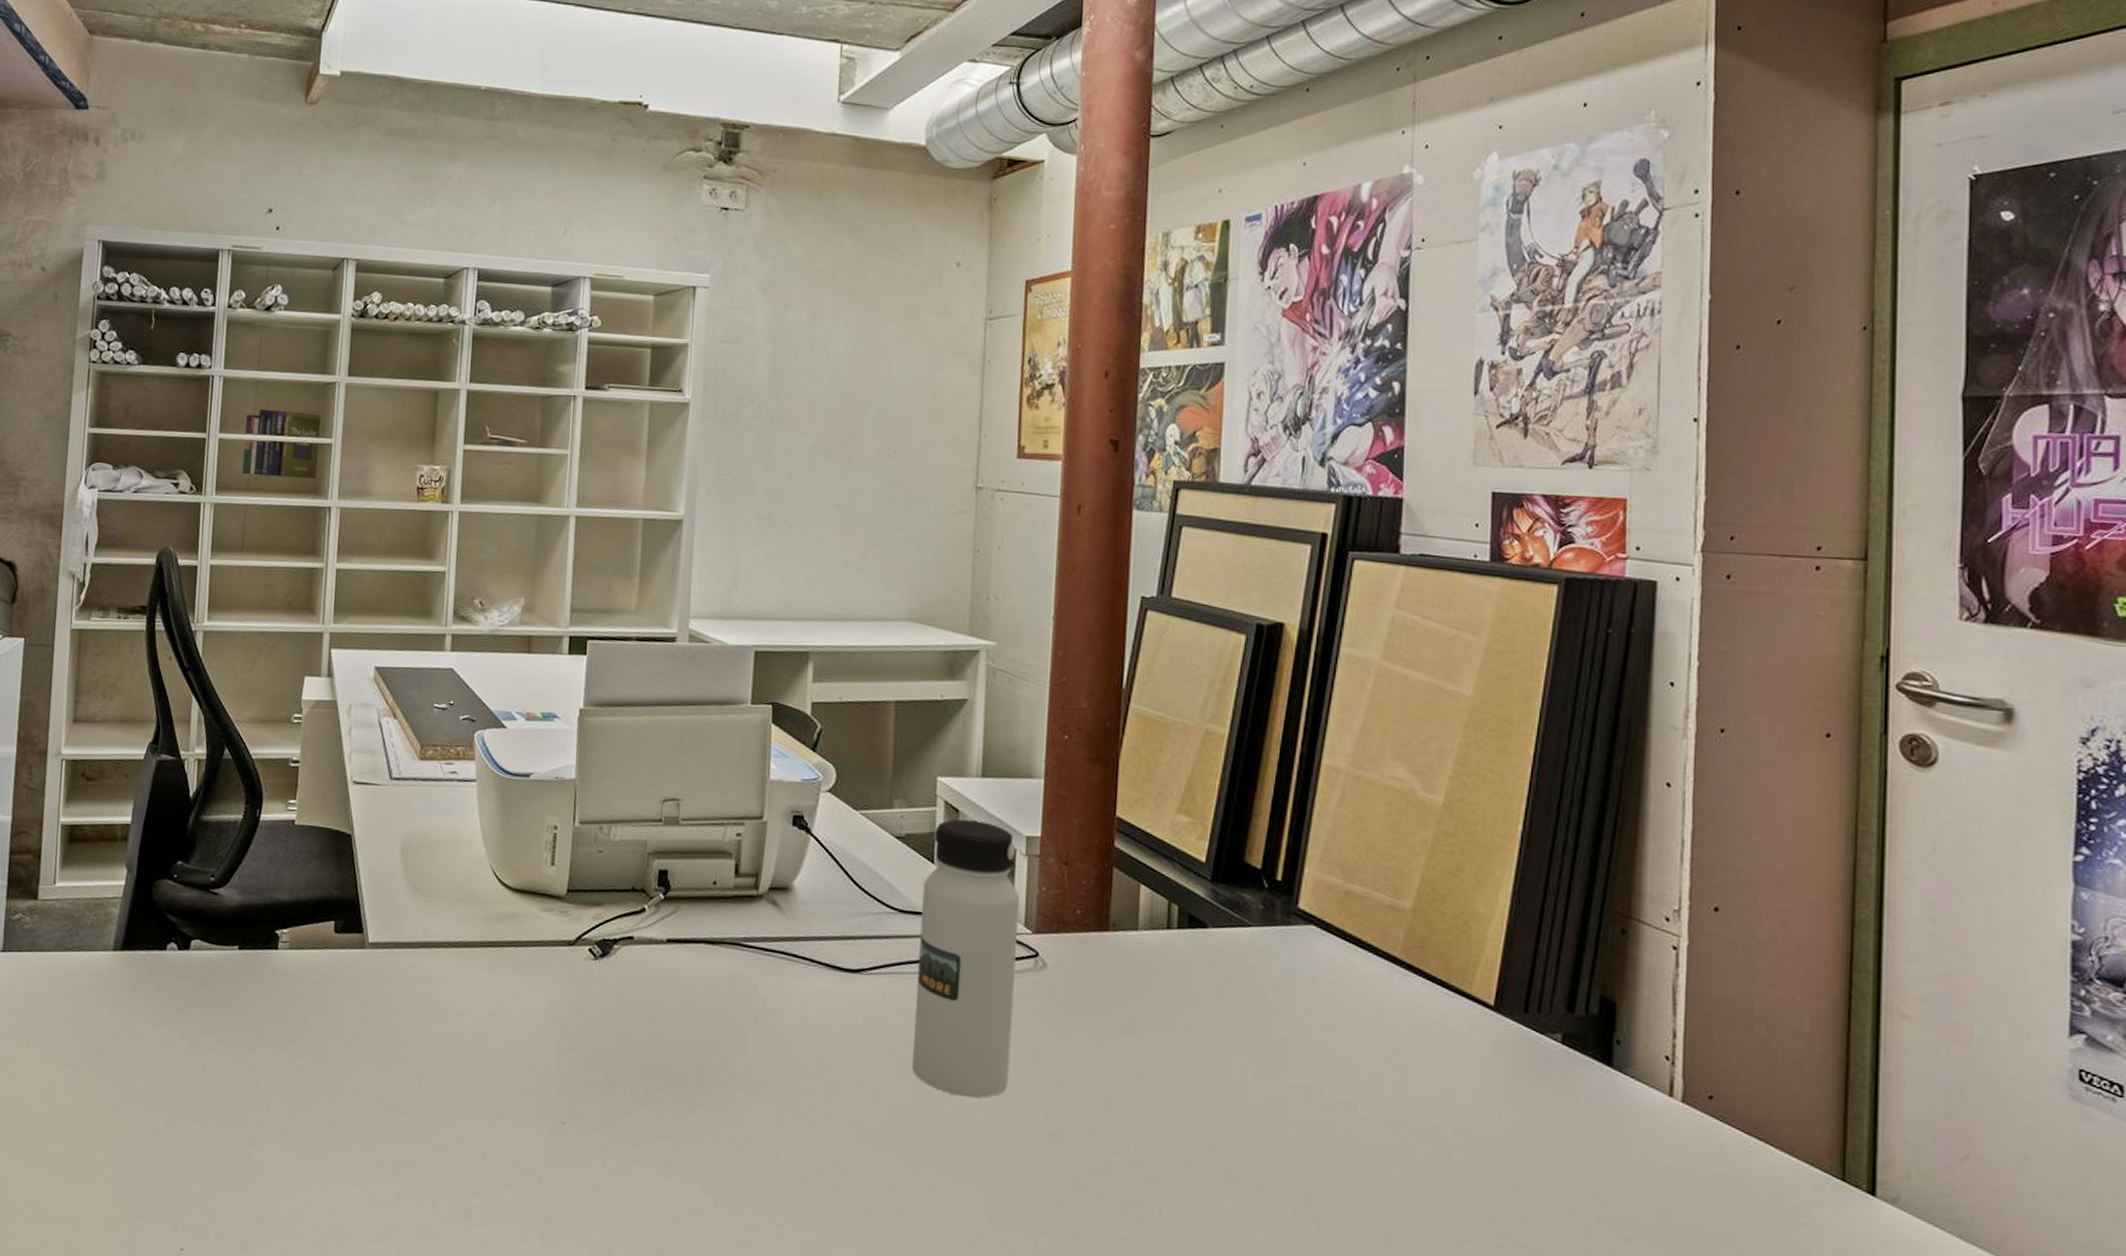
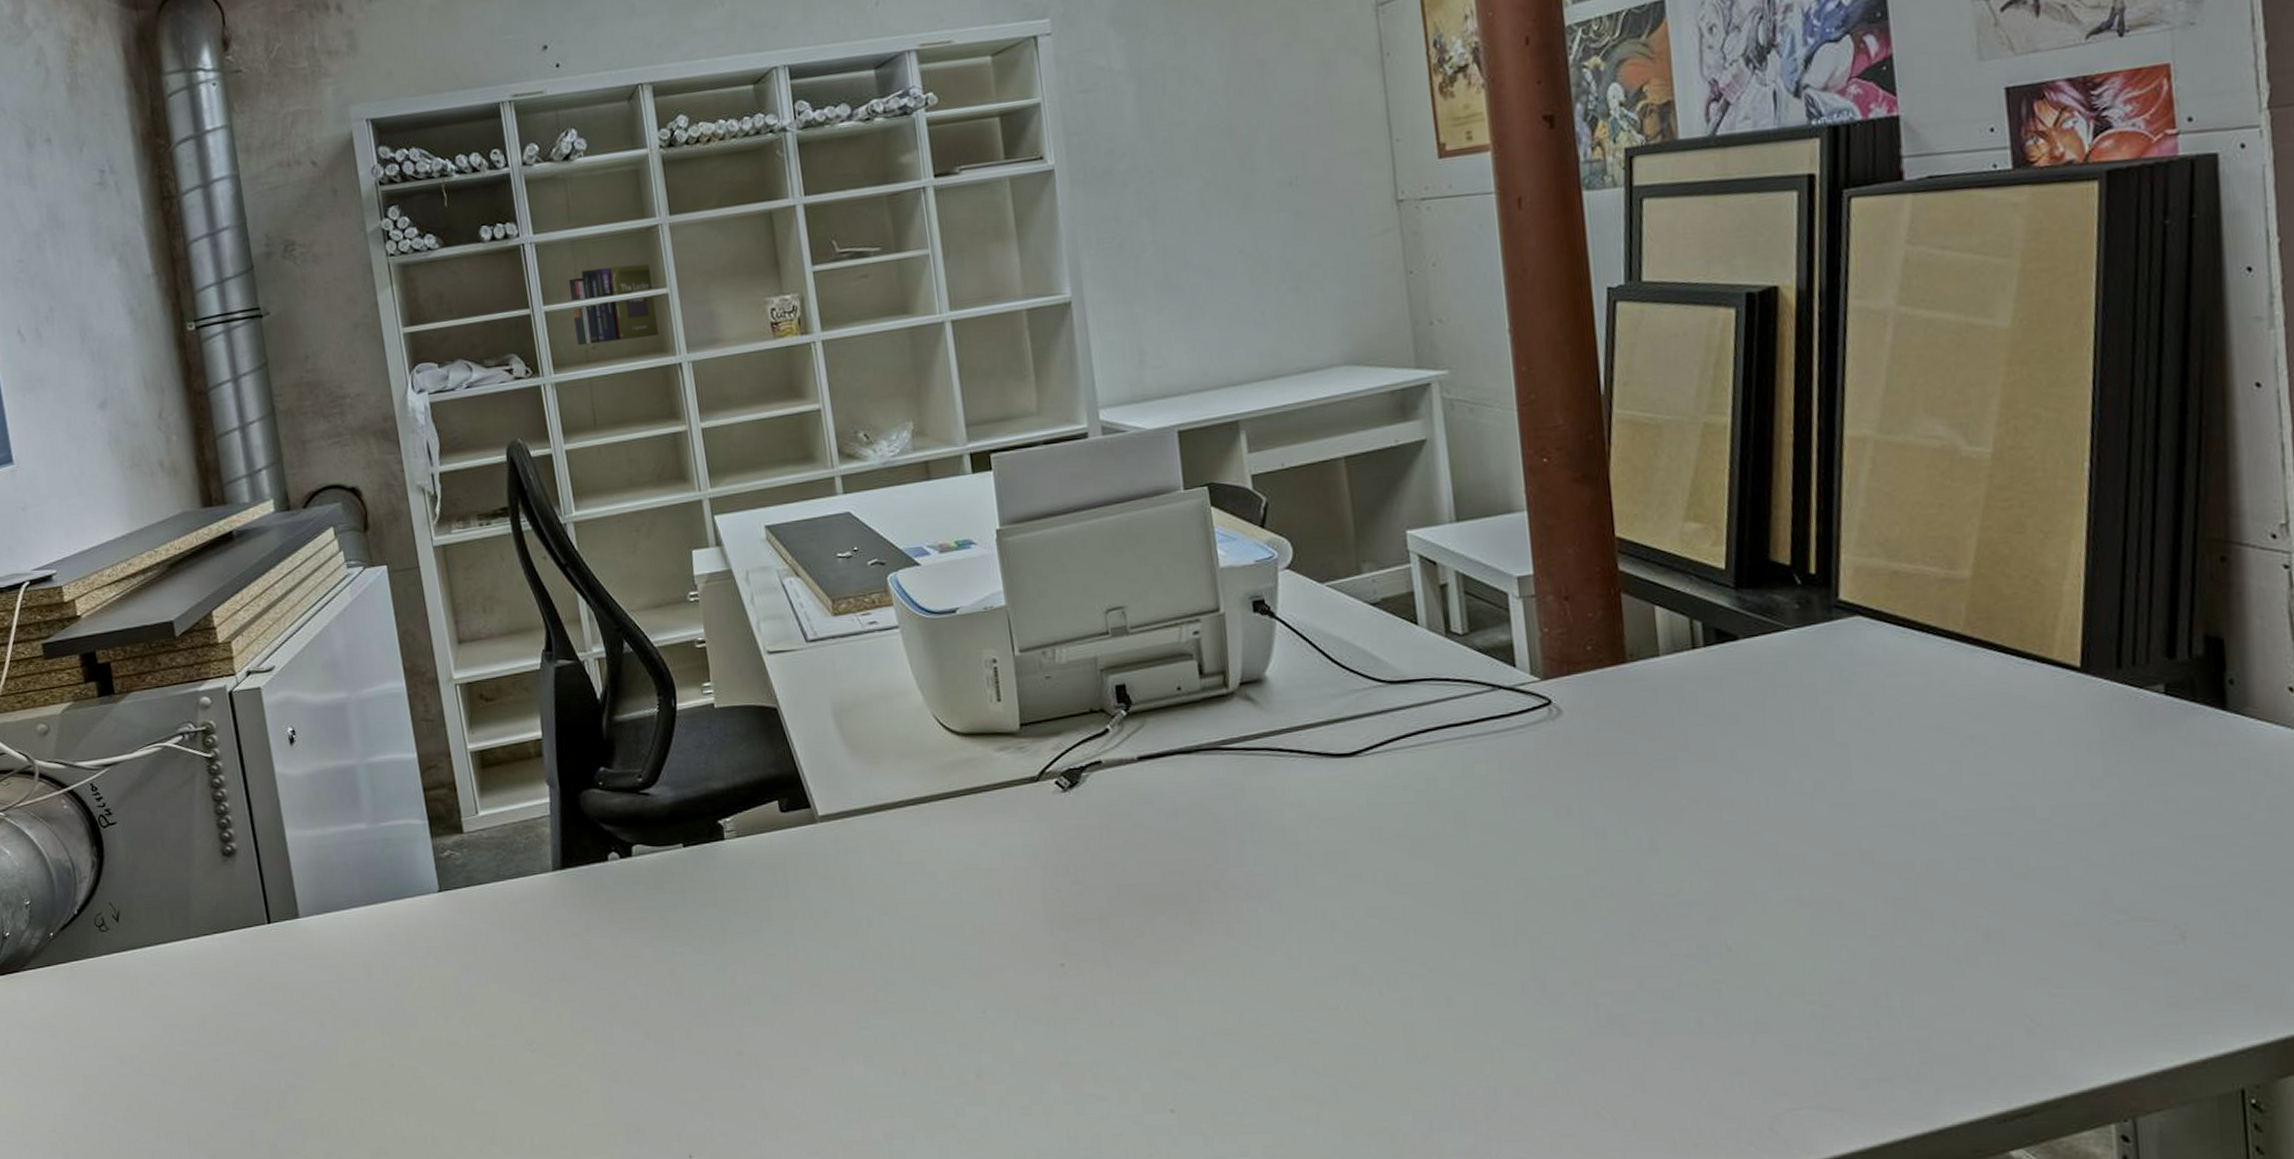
water bottle: present [912,819,1020,1098] -> none [1410,569,1540,866]

